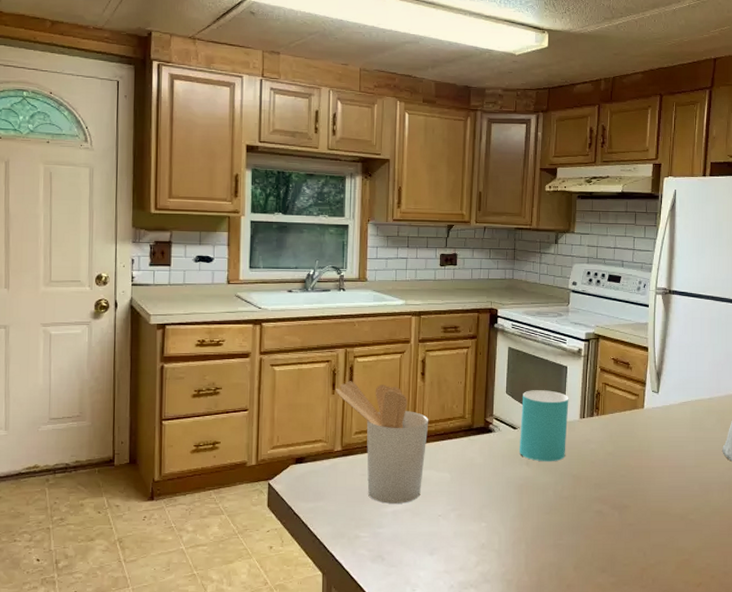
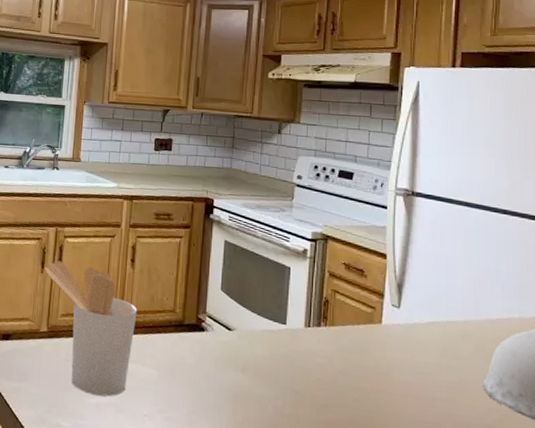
cup: present [520,390,569,462] -> none [235,289,292,373]

